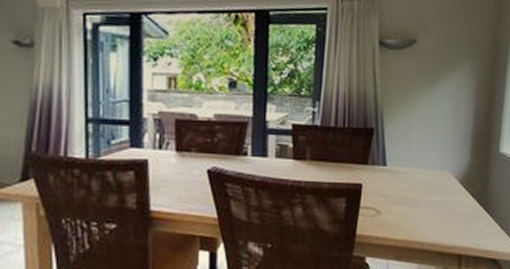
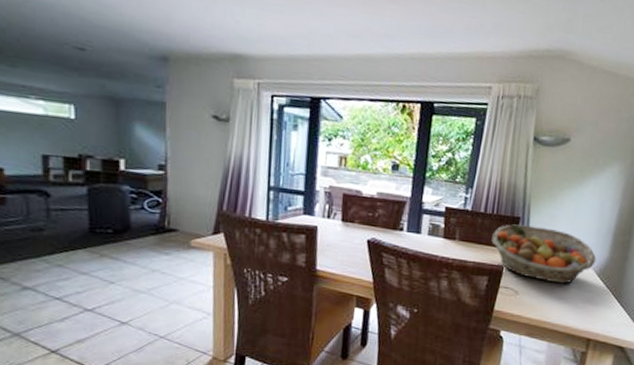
fruit basket: none [346,137,458,197] -> present [491,224,597,284]

